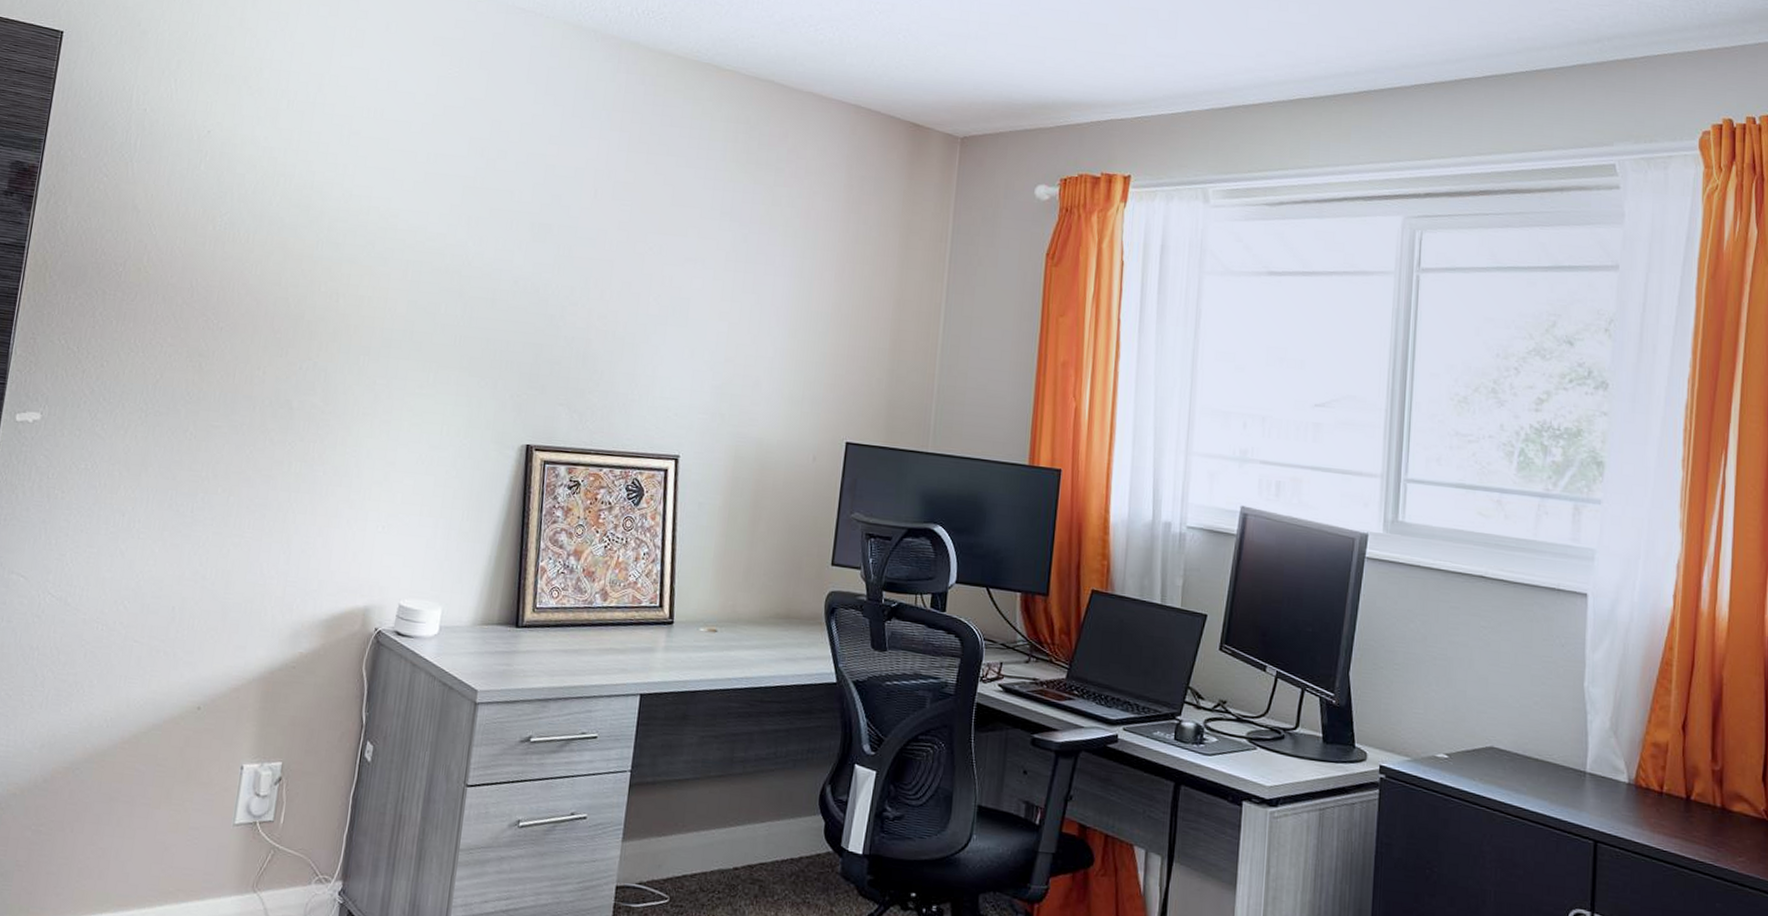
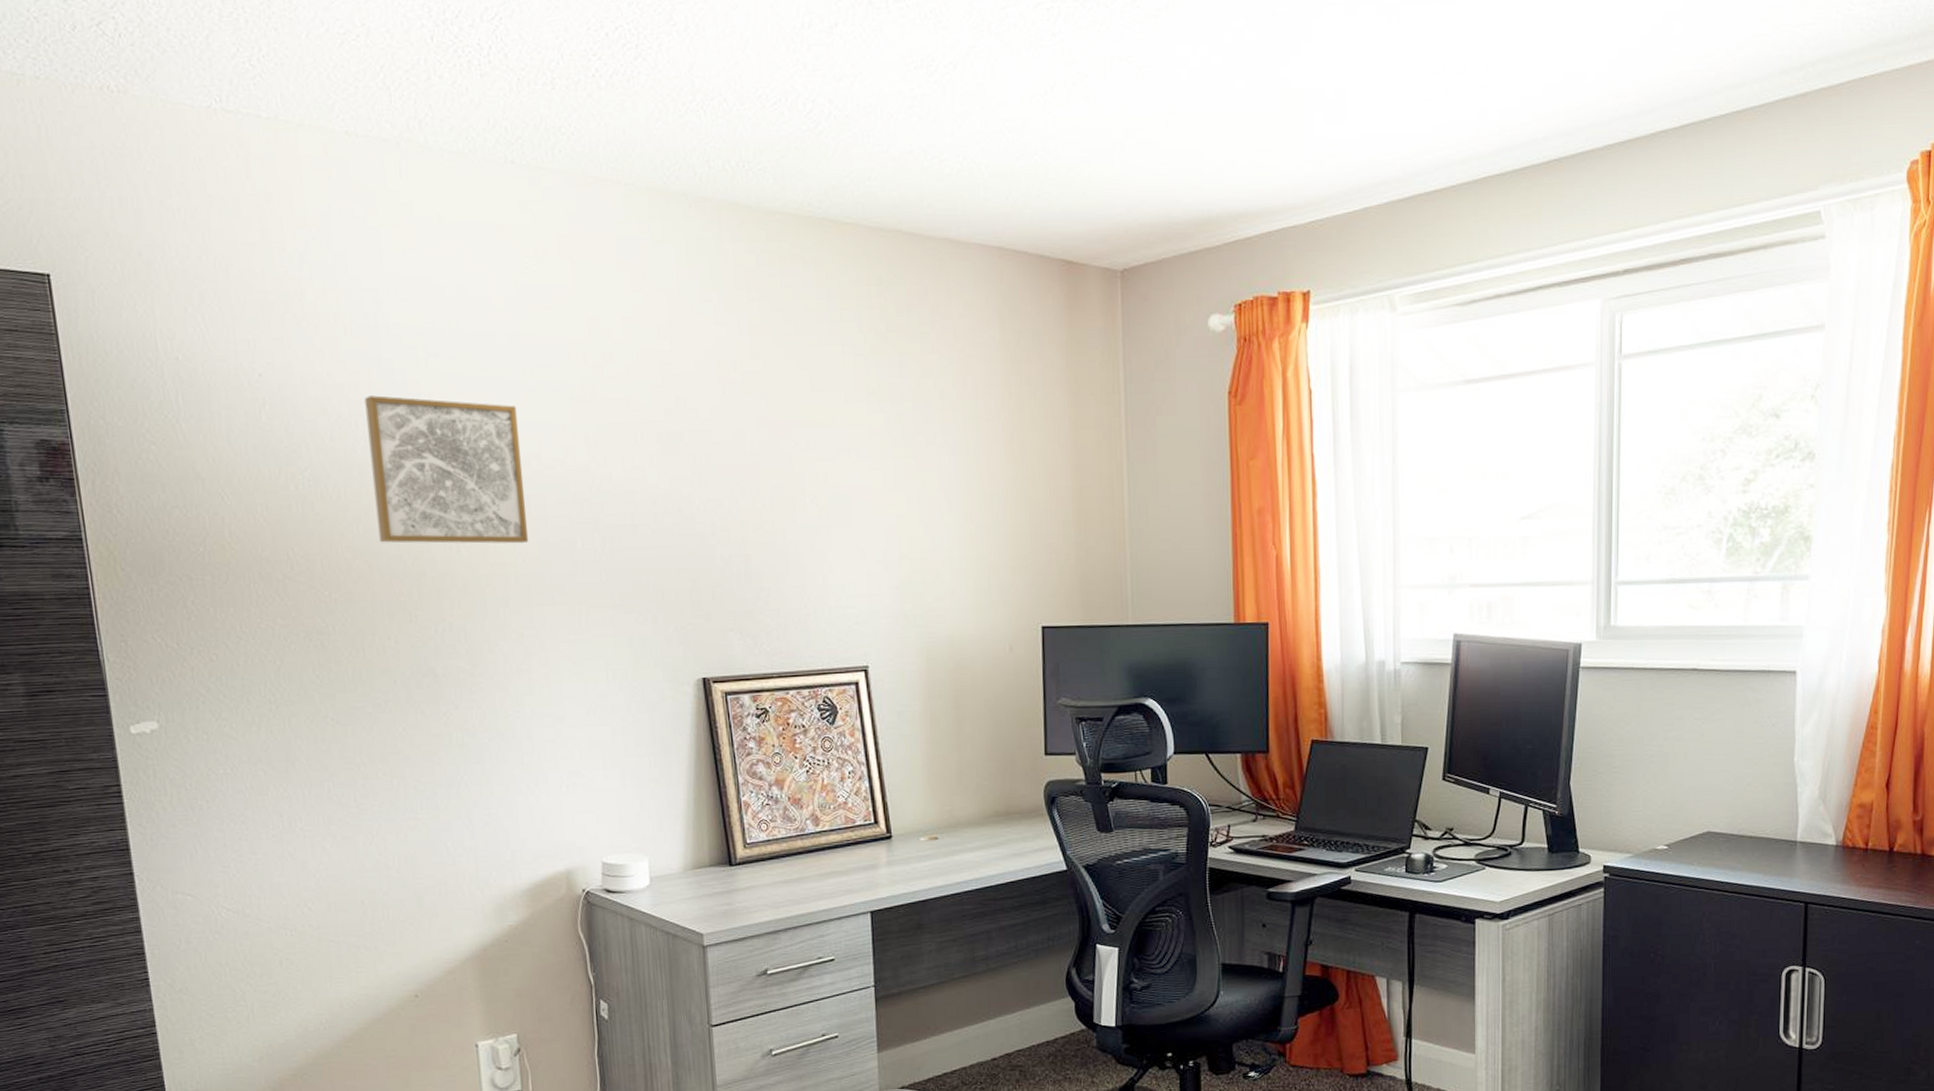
wall art: none [272,160,416,302] -> present [364,395,529,544]

